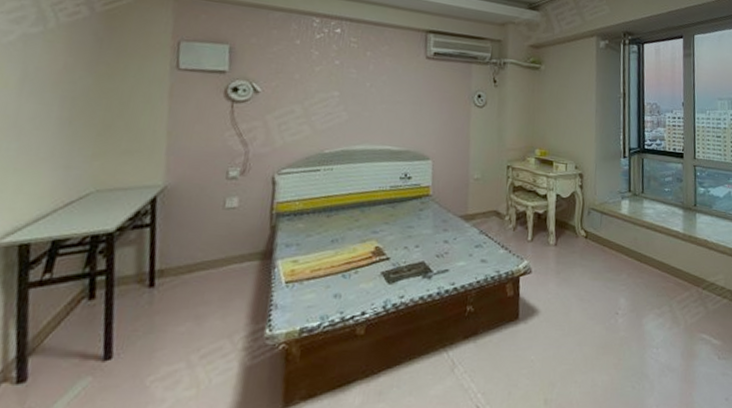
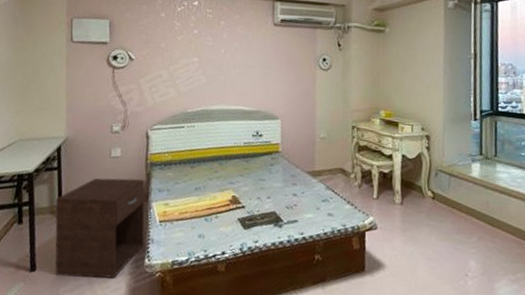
nightstand: none [140,233,269,363] -> present [55,178,145,279]

